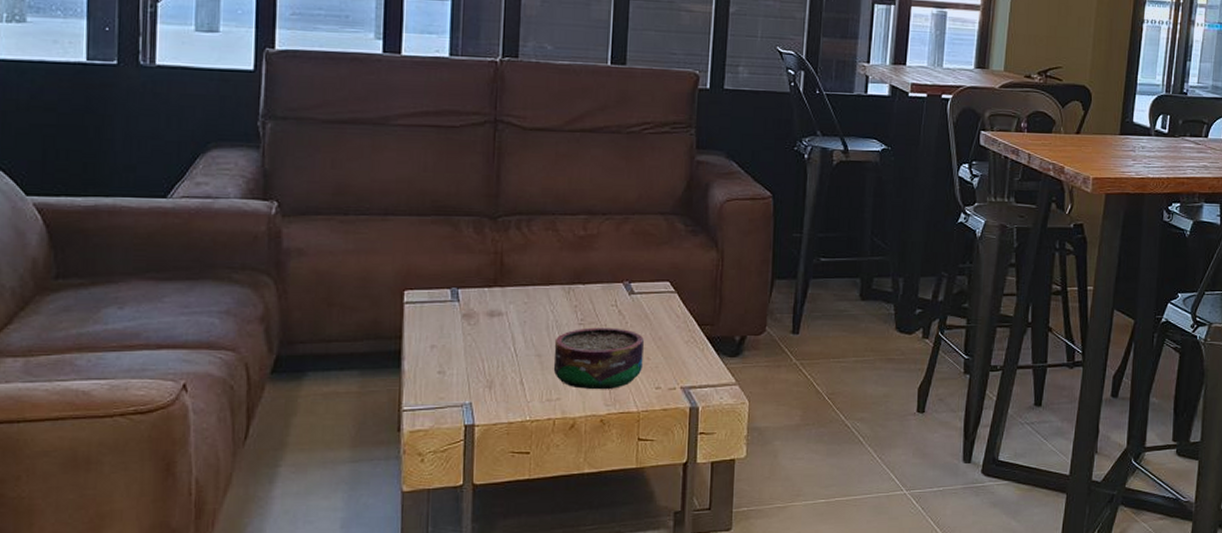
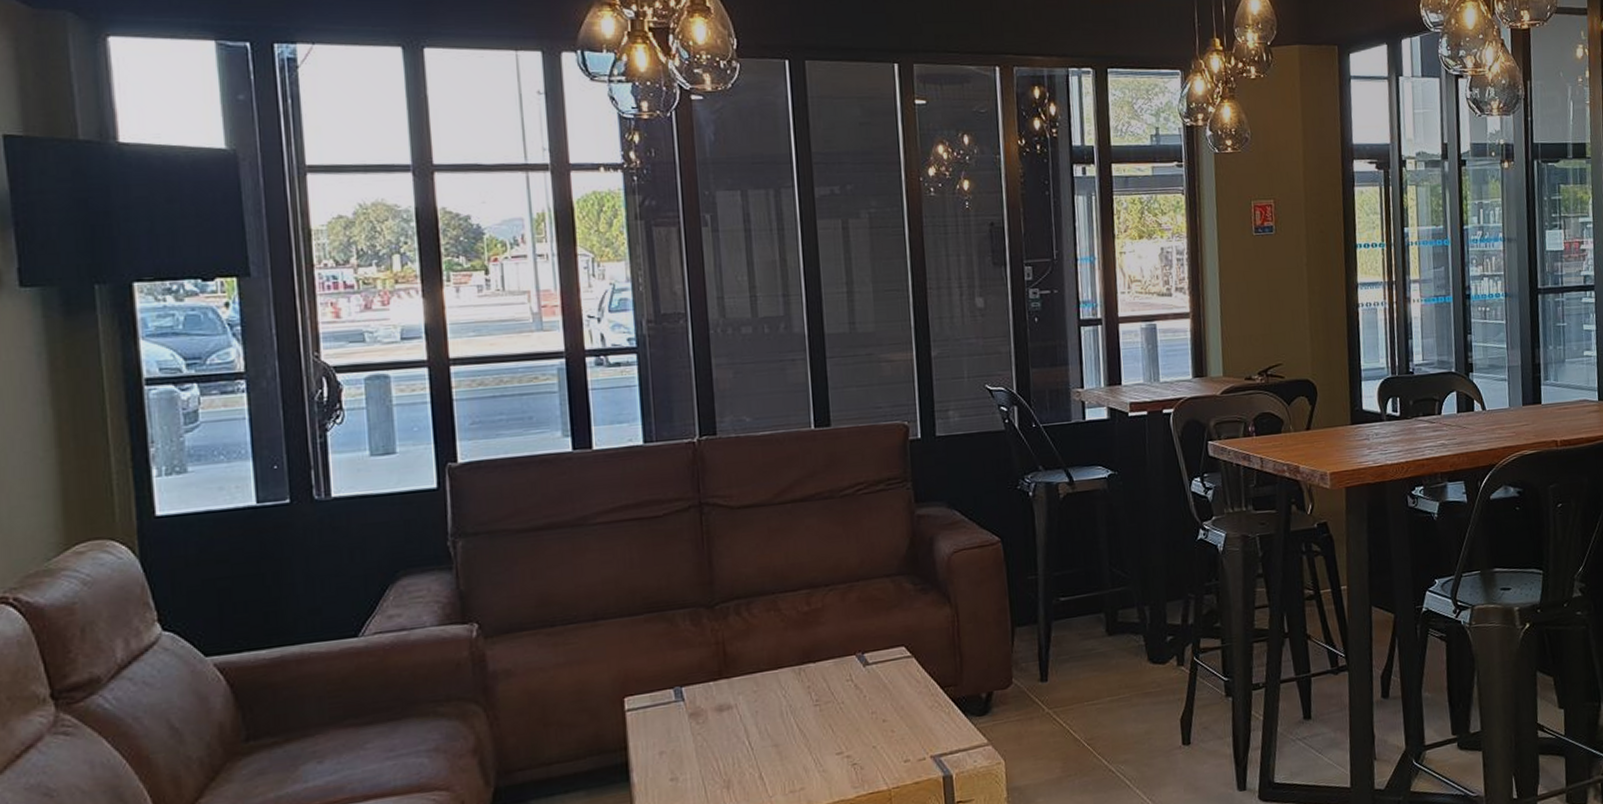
bowl: present [553,327,644,389] -> none [790,703,888,774]

